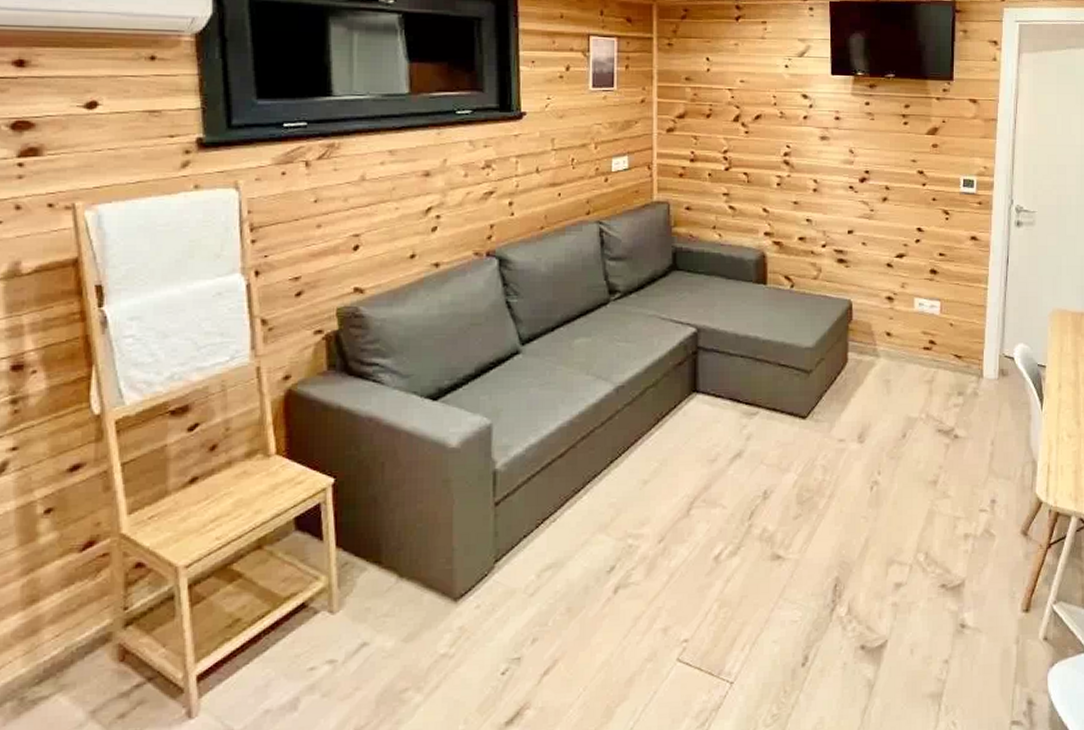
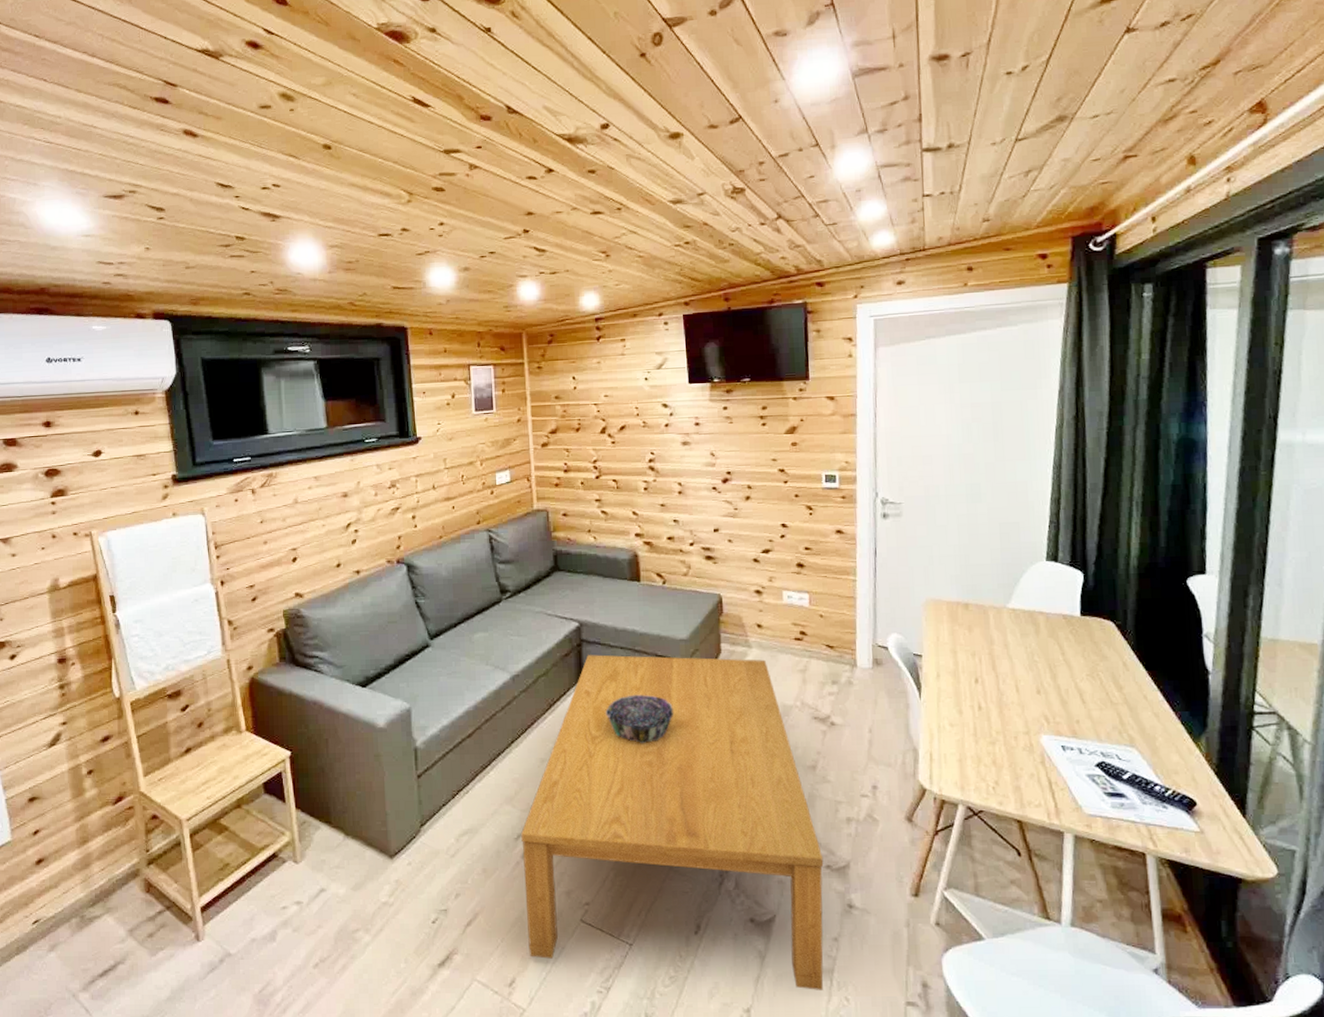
coffee table: none [615,363,939,717] -> present [521,655,824,990]
decorative bowl: none [719,407,793,461] -> present [605,694,673,744]

